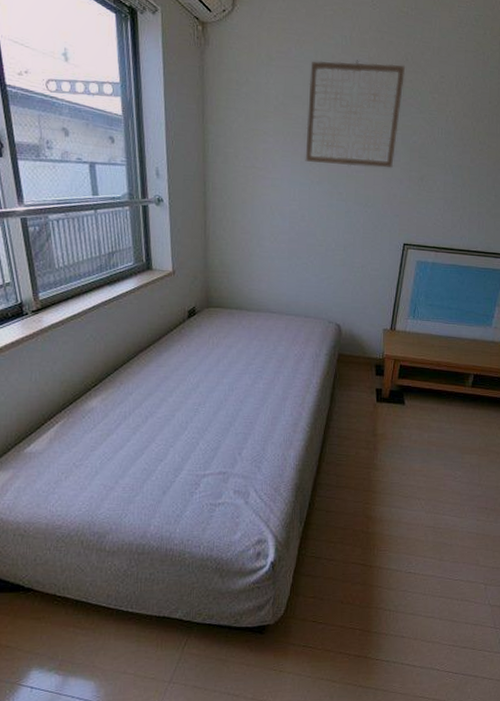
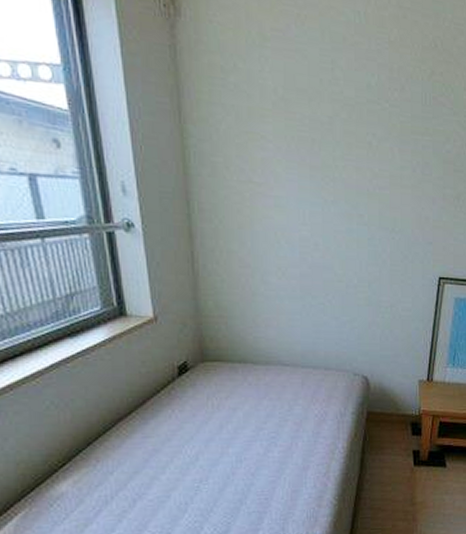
wall art: present [305,60,406,169] -> none [315,43,435,185]

